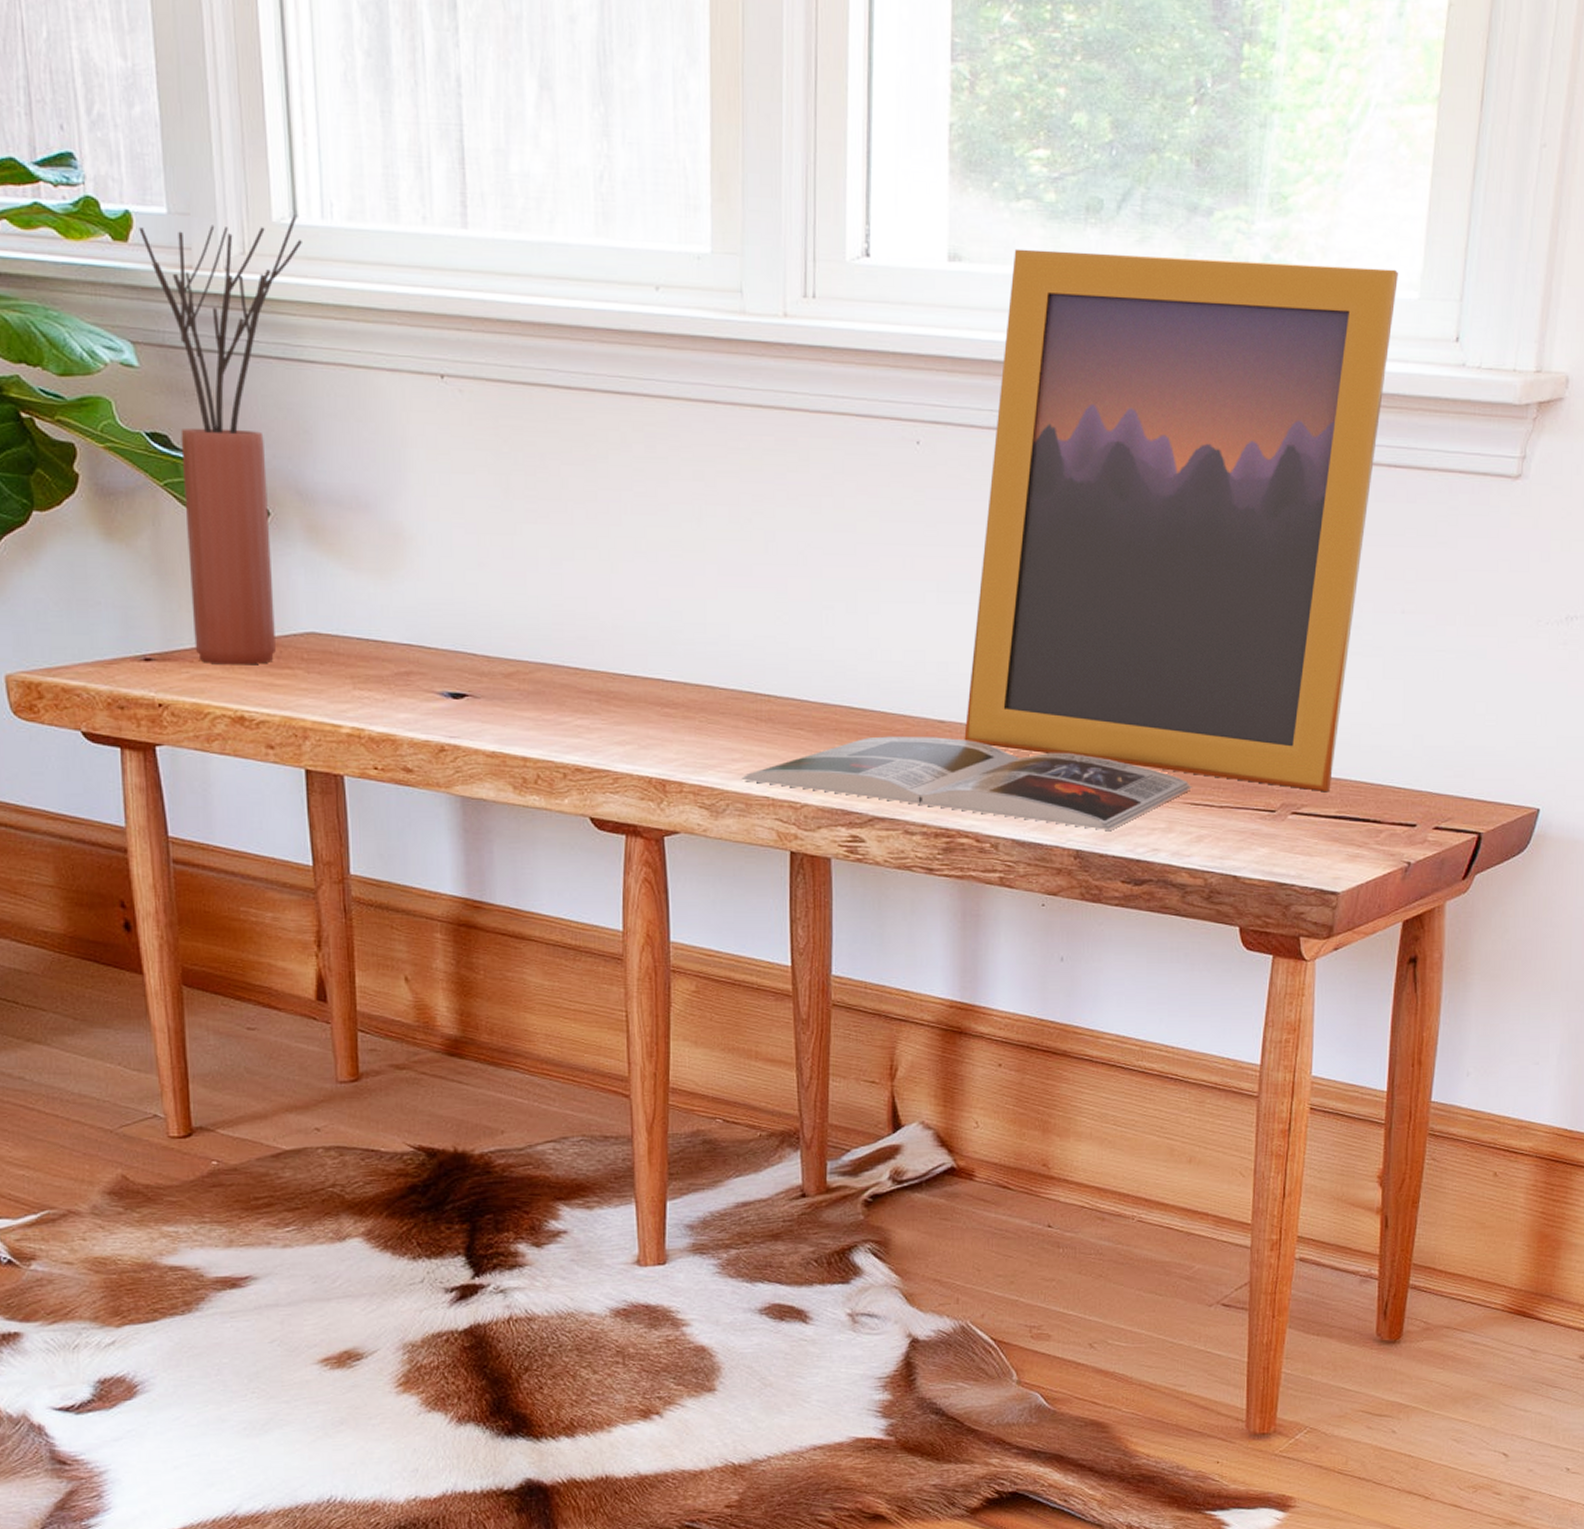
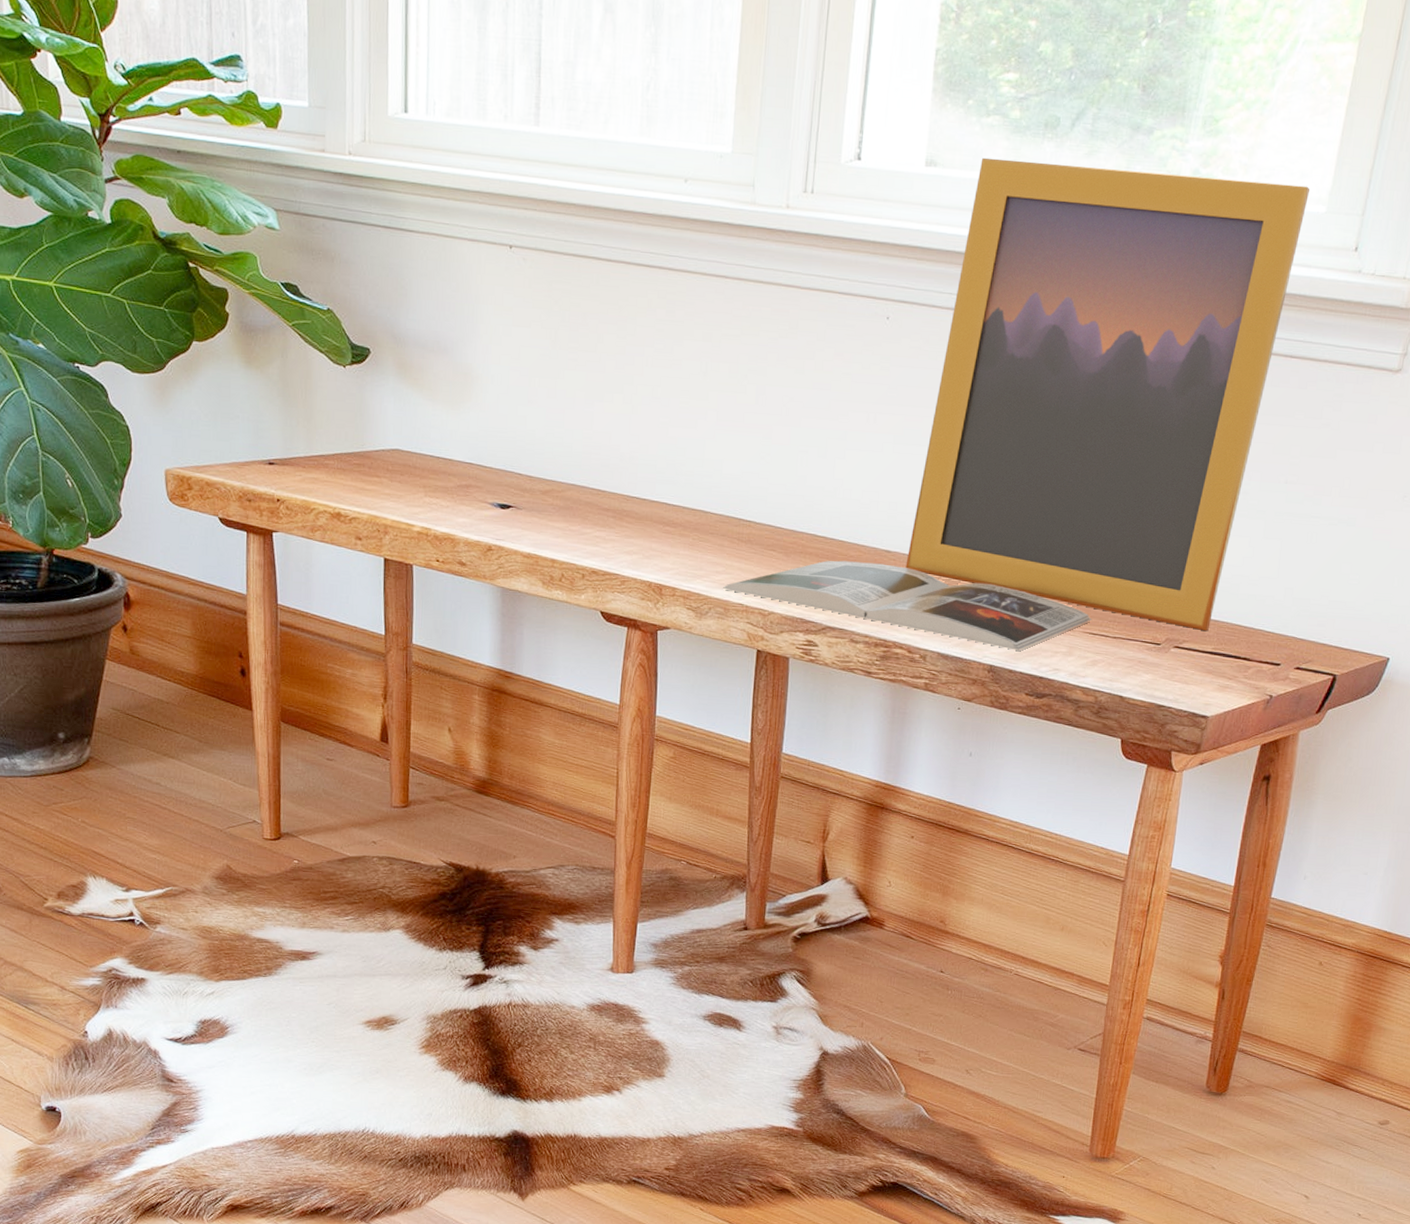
vase: present [139,216,302,665] -> none [286,112,410,472]

